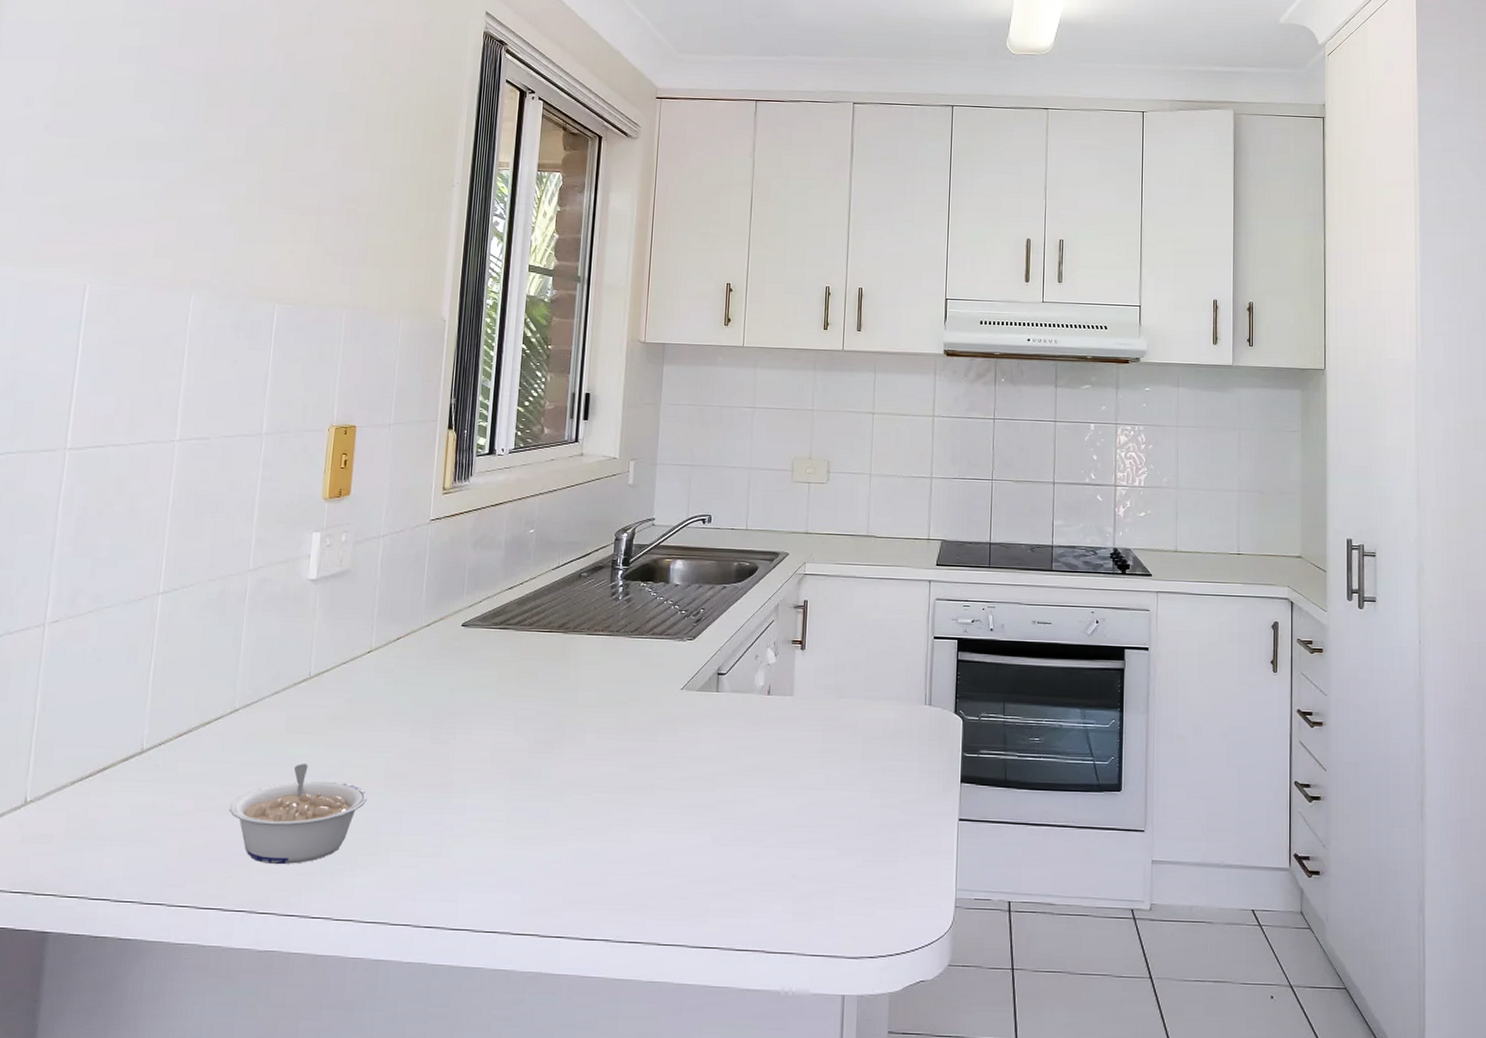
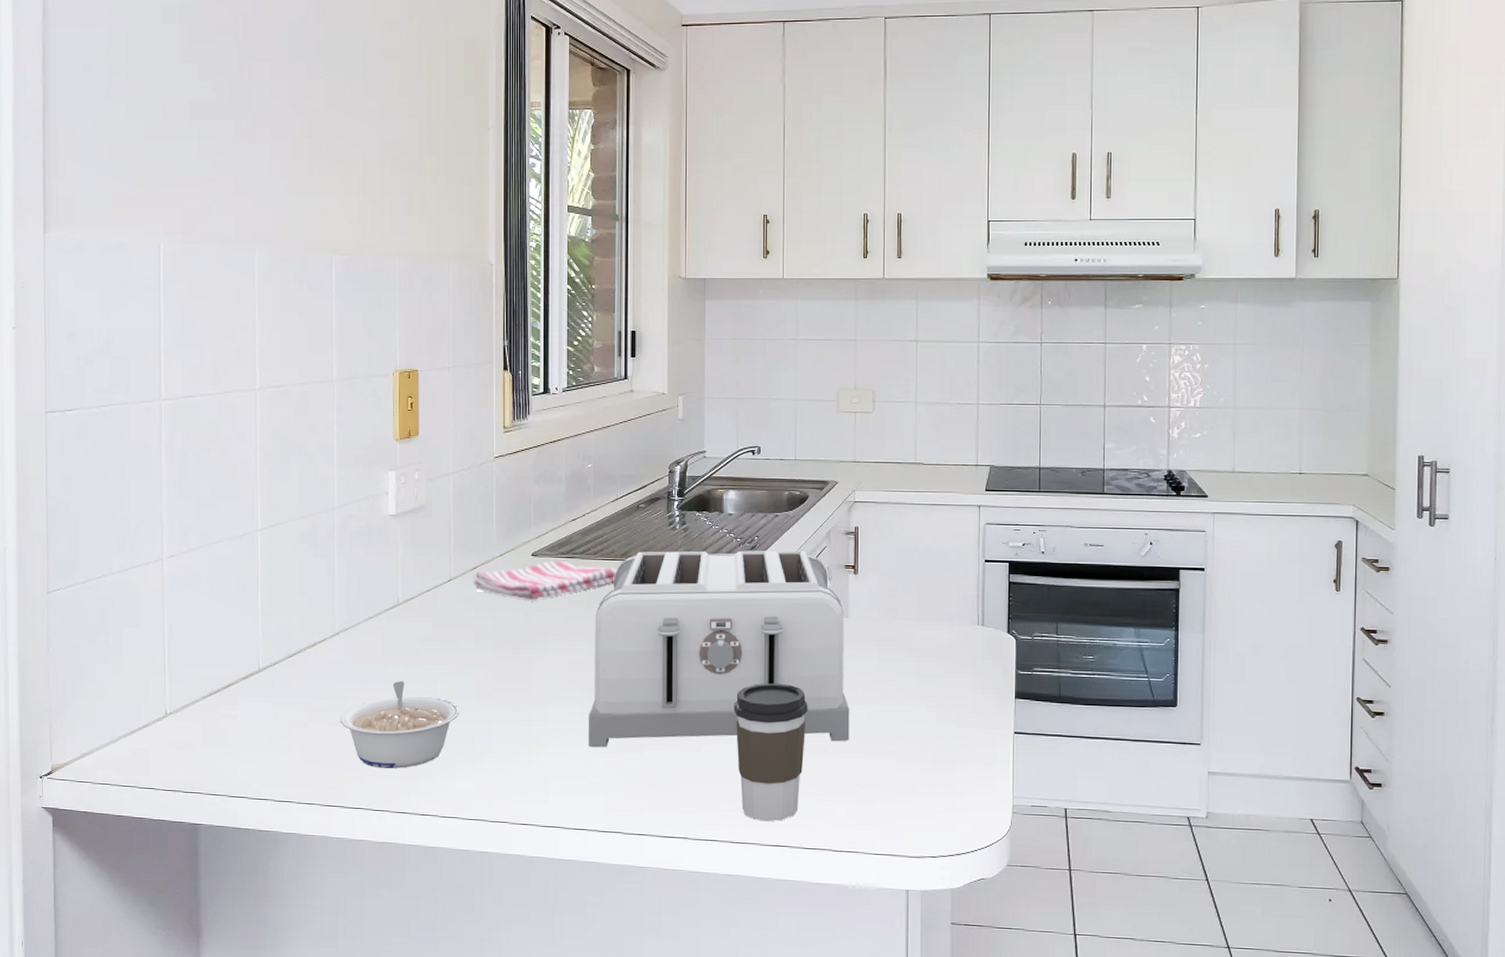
dish towel: none [395,631,554,675] -> present [473,560,618,601]
toaster: none [508,623,791,839] -> present [589,550,850,748]
coffee cup: none [668,766,747,921] -> present [734,683,808,822]

